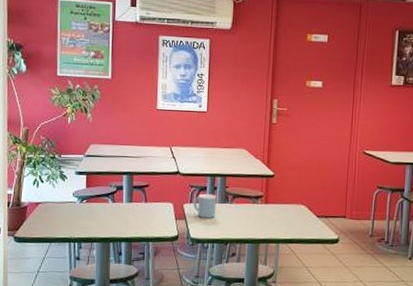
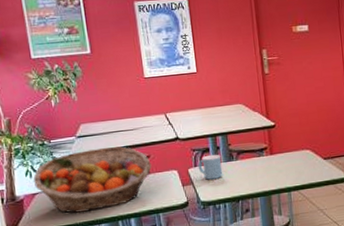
fruit basket: none [40,169,150,229] -> present [33,146,152,213]

